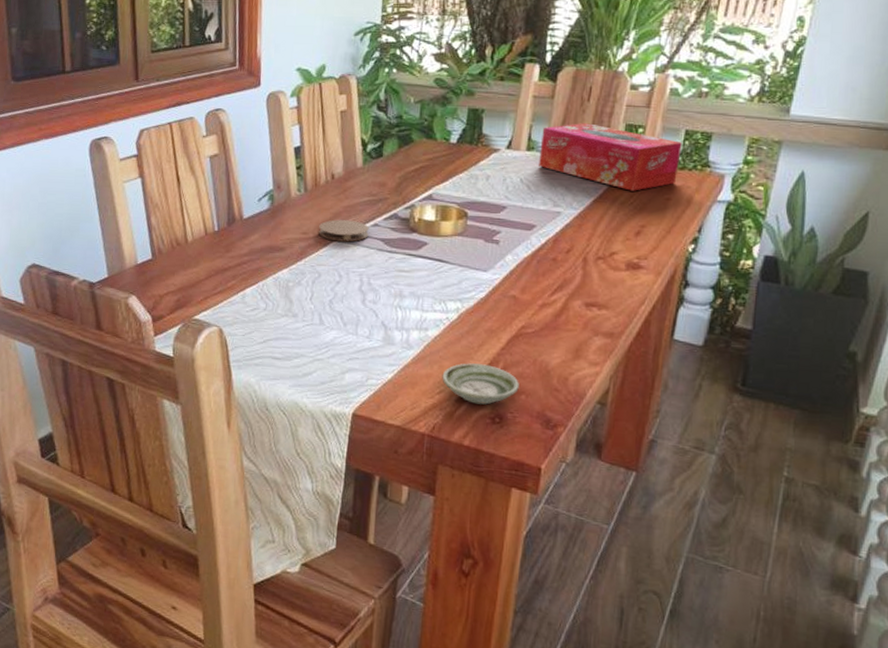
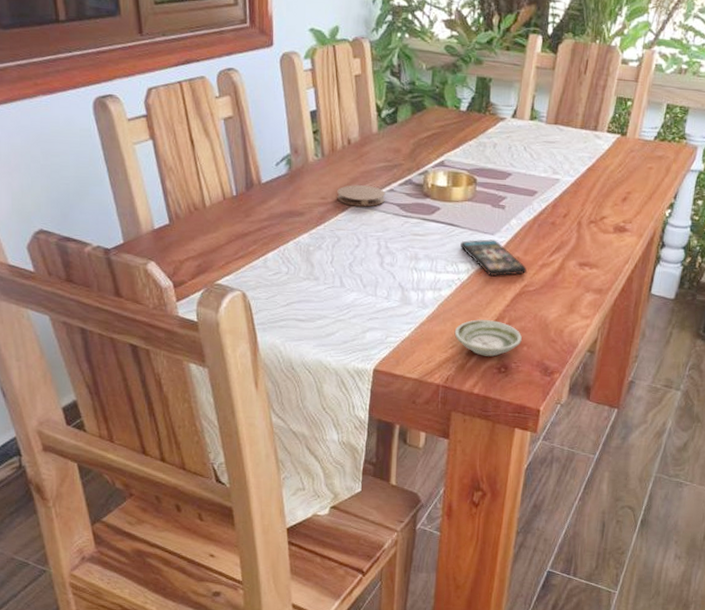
smartphone: none [449,276,524,317] -> present [460,239,527,277]
tissue box: present [539,123,682,191] -> none [540,94,664,160]

